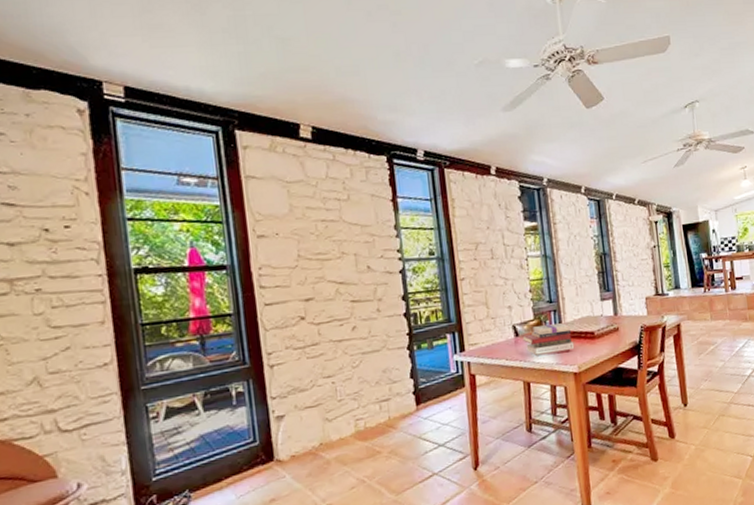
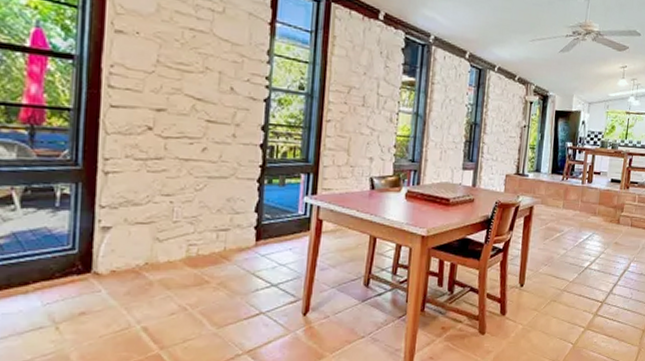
books: present [522,323,575,356] -> none [377,183,428,214]

